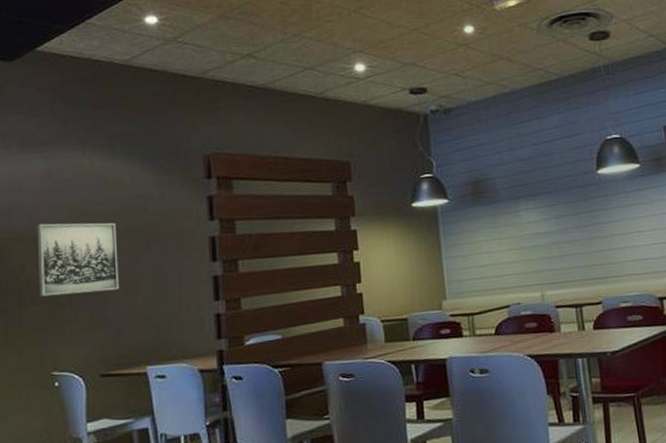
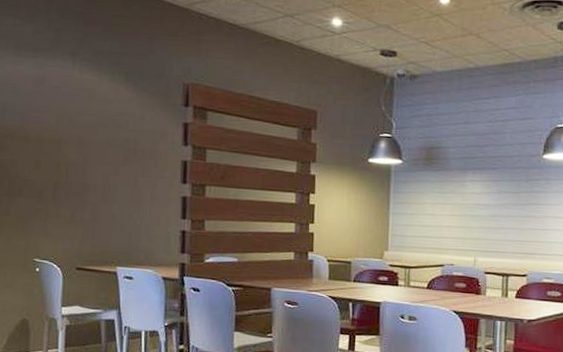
wall art: present [37,222,120,297] -> none [26,125,99,196]

